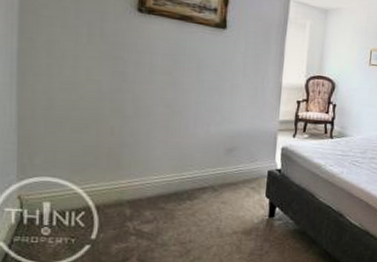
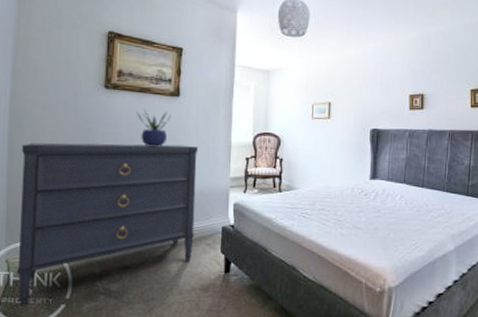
dresser: none [32,67,246,245] -> present [17,143,199,306]
potted plant: none [175,40,216,83] -> present [136,110,171,148]

